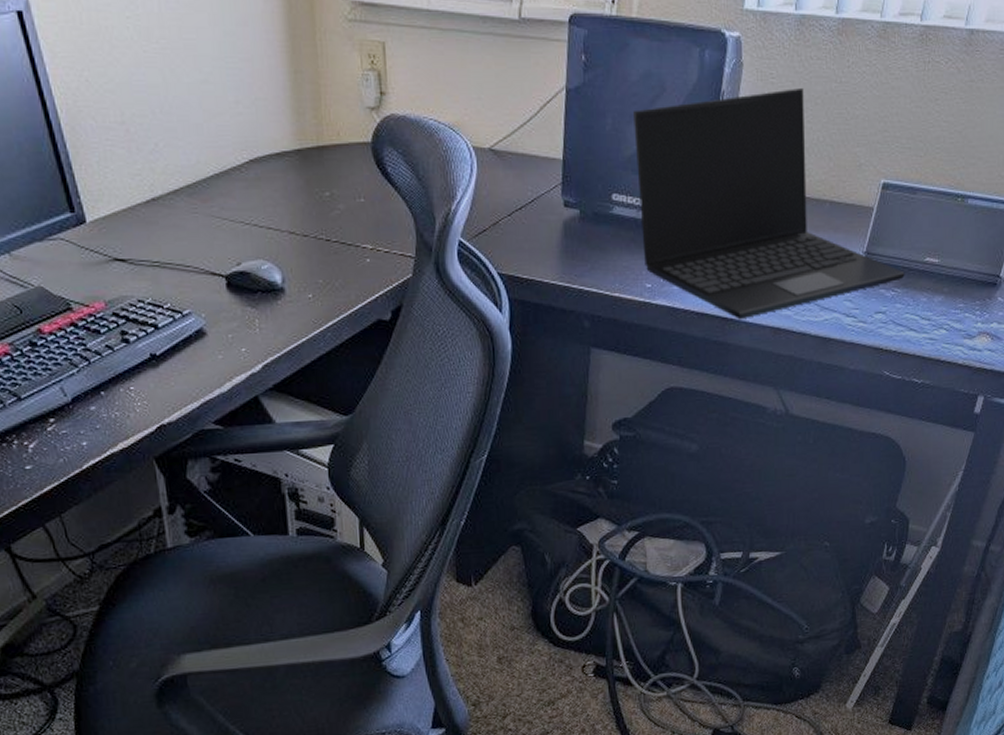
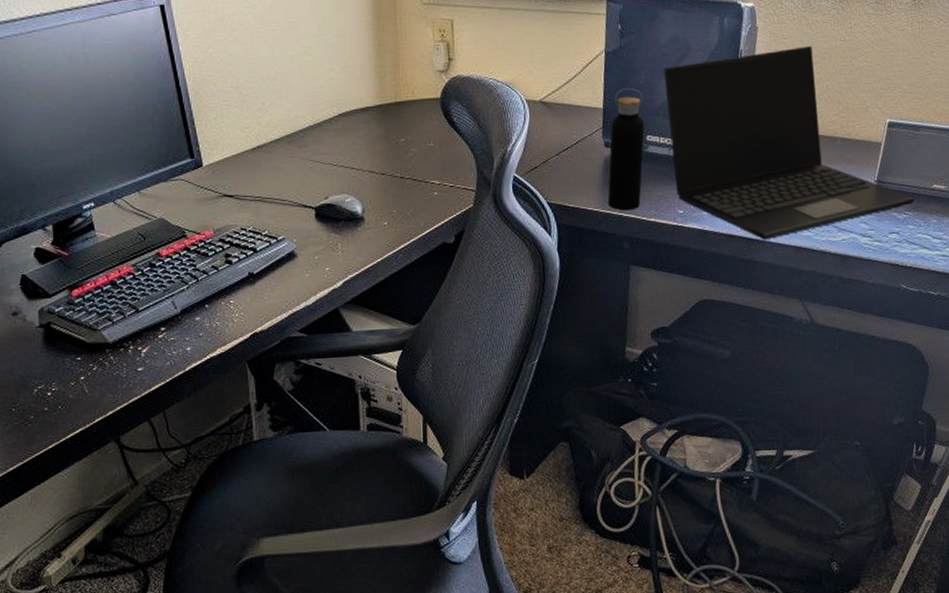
water bottle: none [566,135,610,282] -> present [607,88,645,210]

